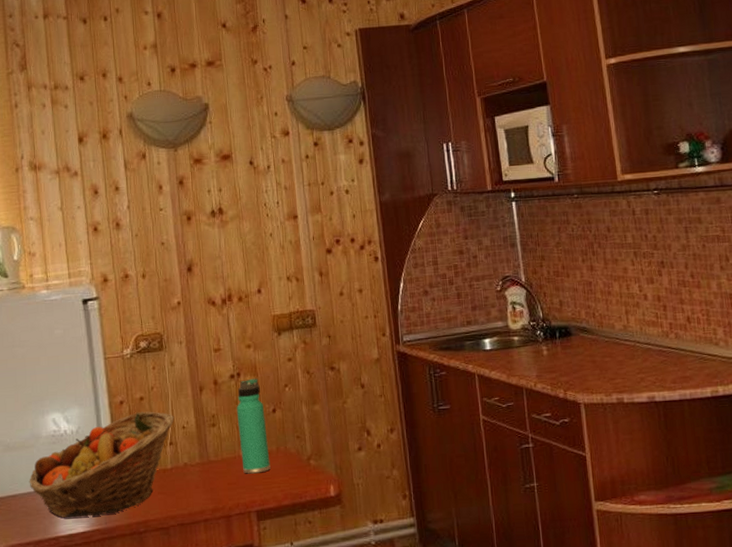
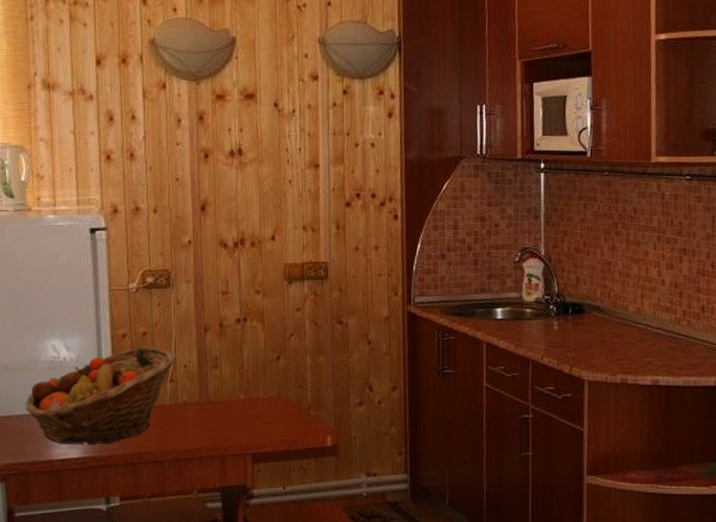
thermos bottle: present [236,378,271,474] -> none [240,324,270,418]

